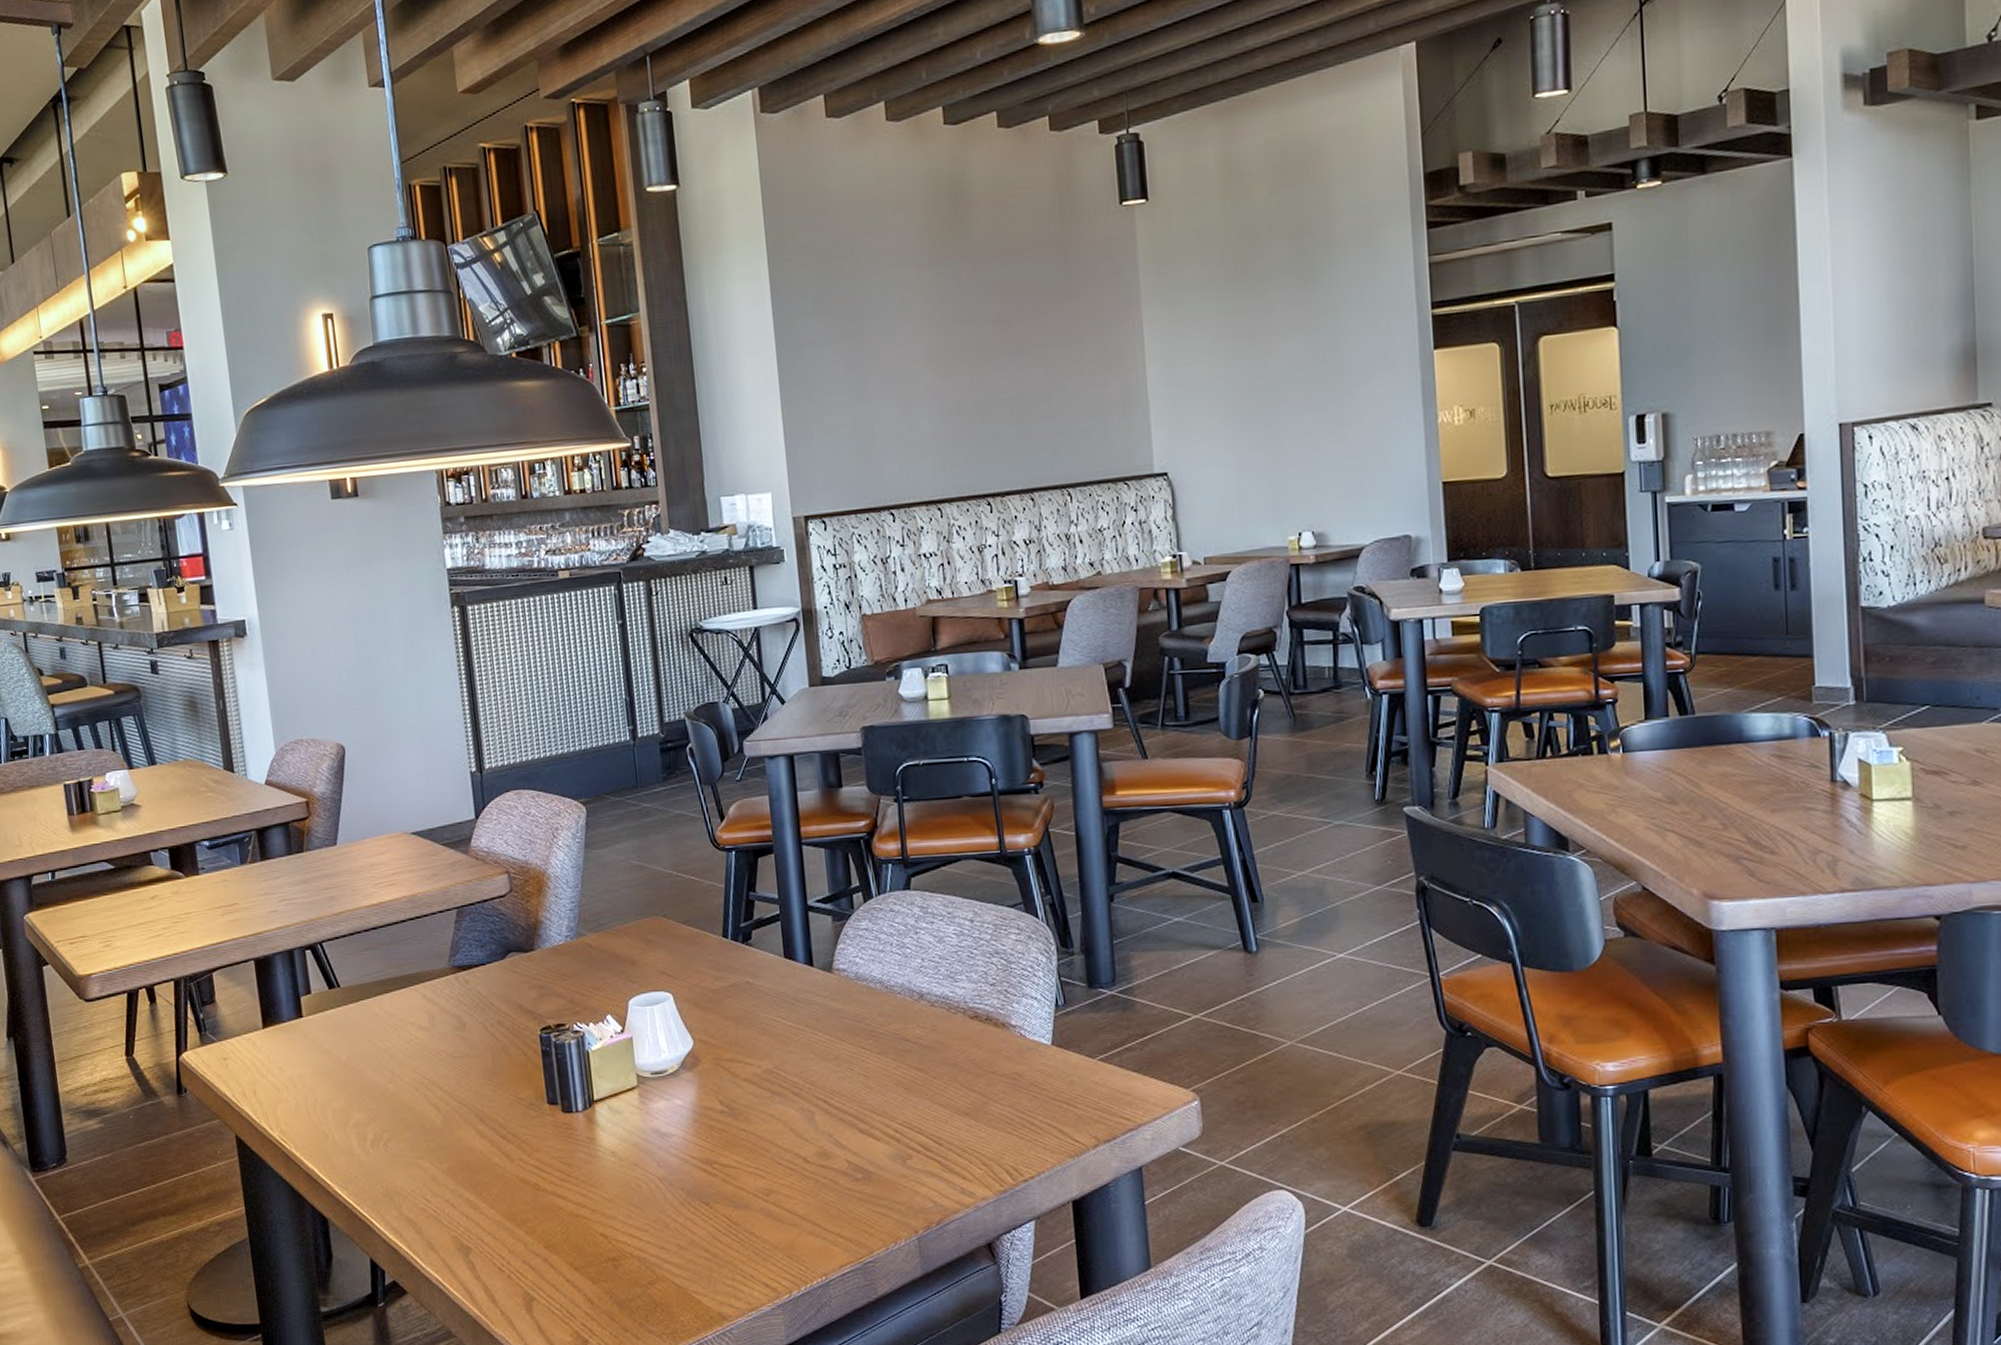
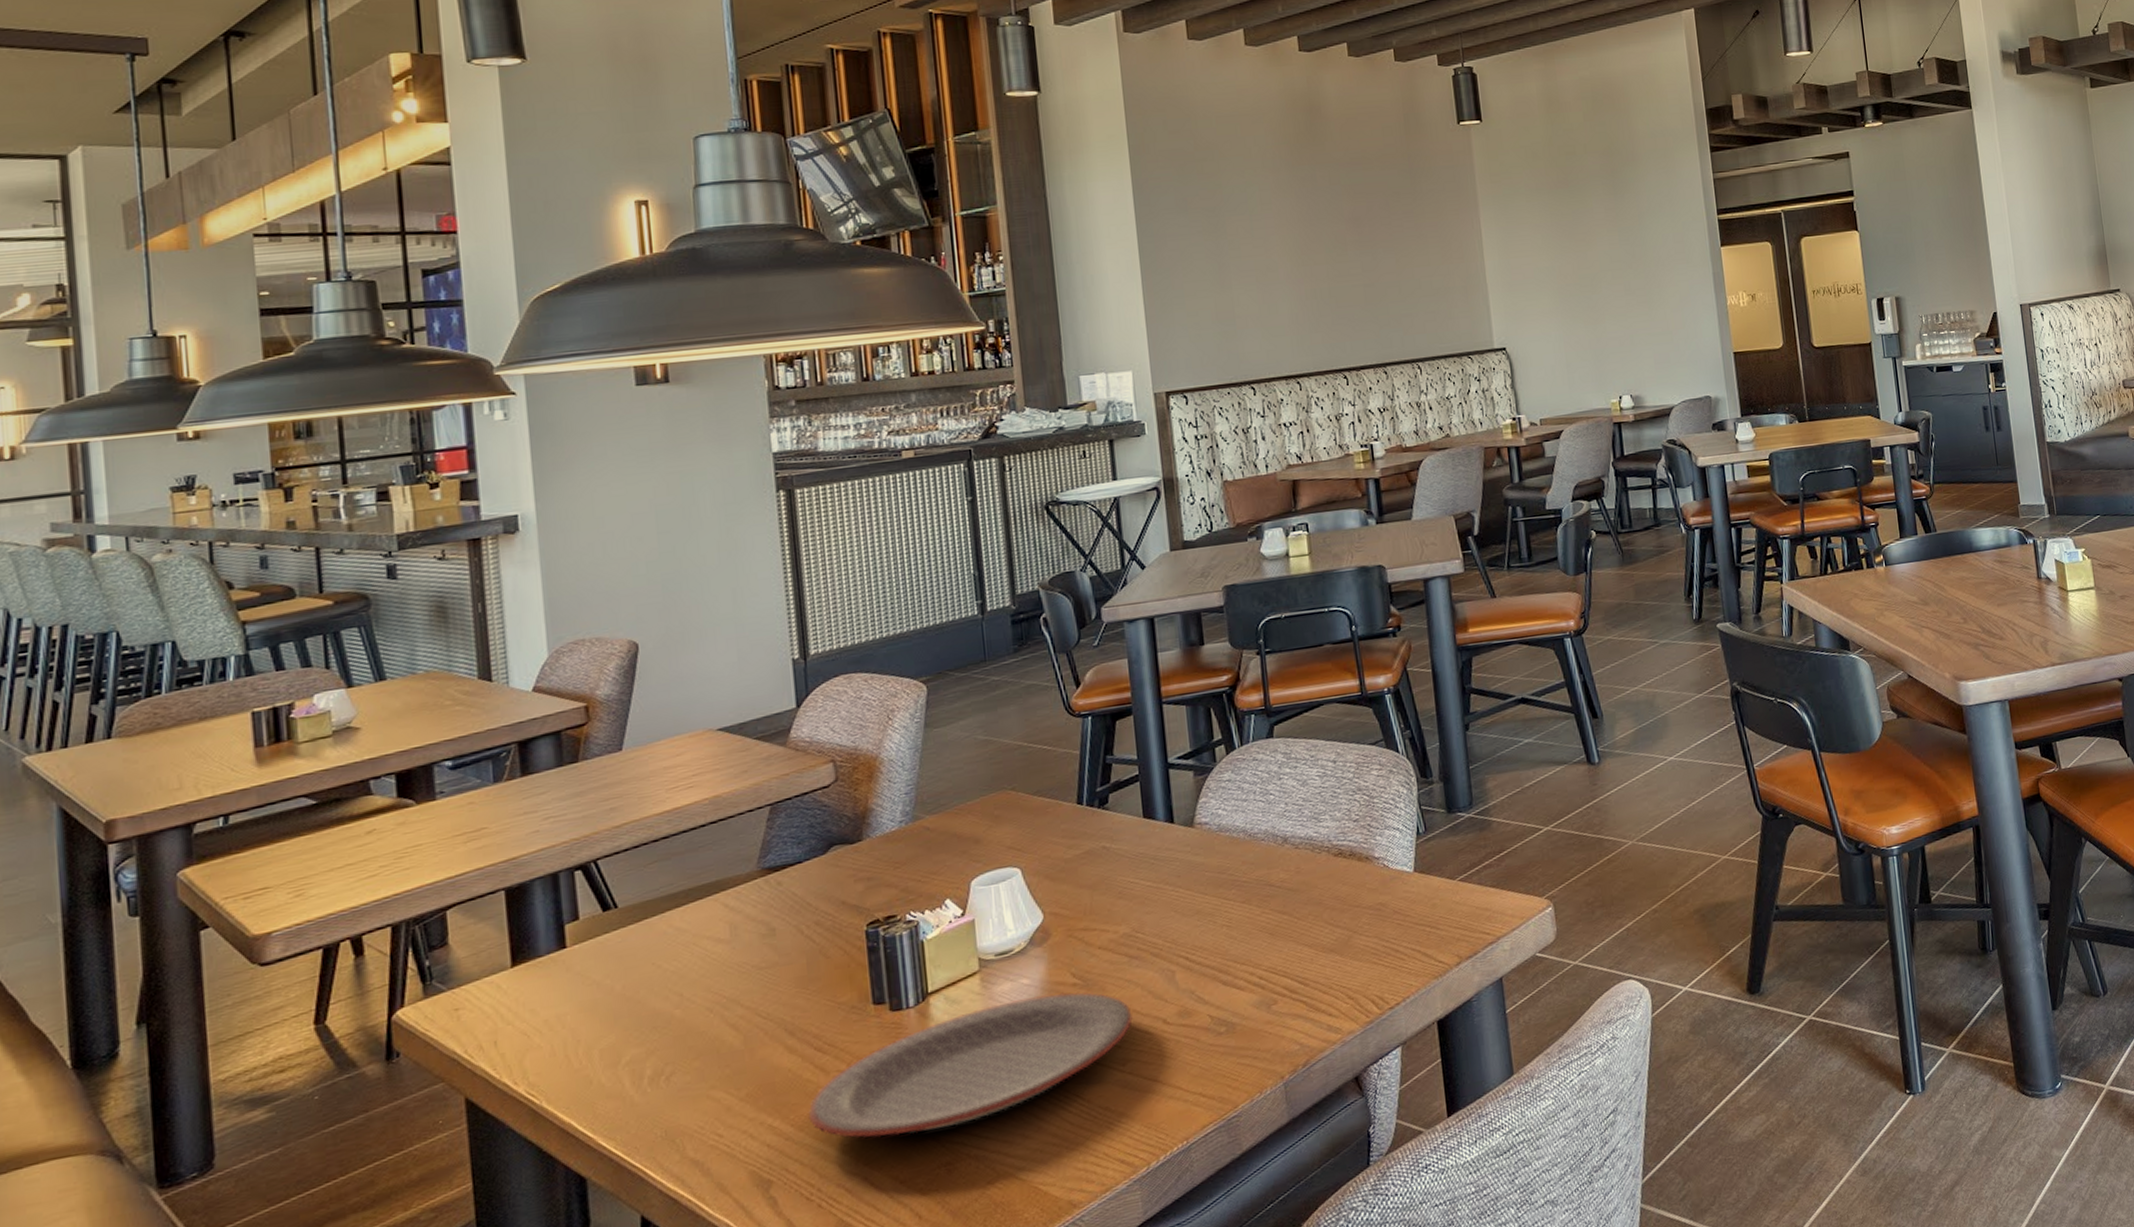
plate: none [497,1117,775,1227] -> present [808,992,1133,1138]

